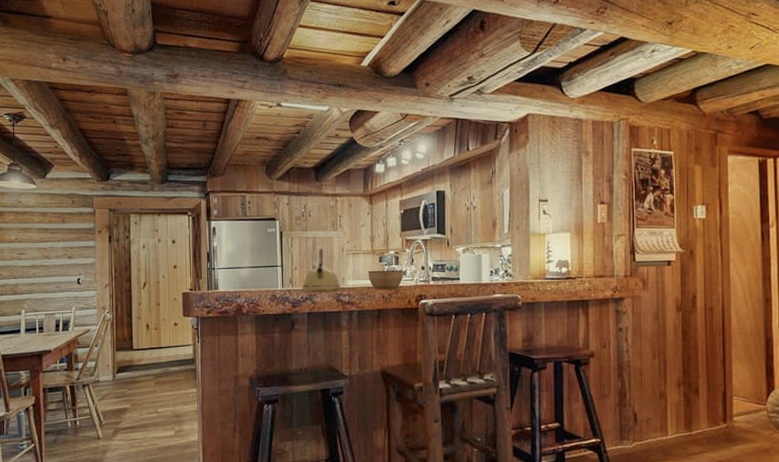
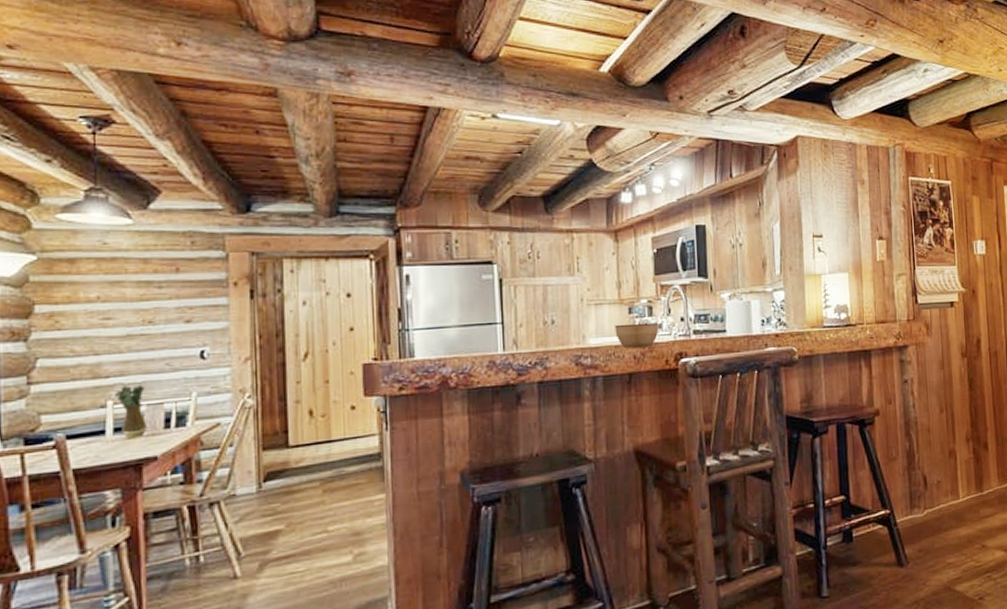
vase: none [25,299,46,337] -> present [114,383,148,439]
kettle: present [301,246,342,293] -> none [529,296,582,356]

